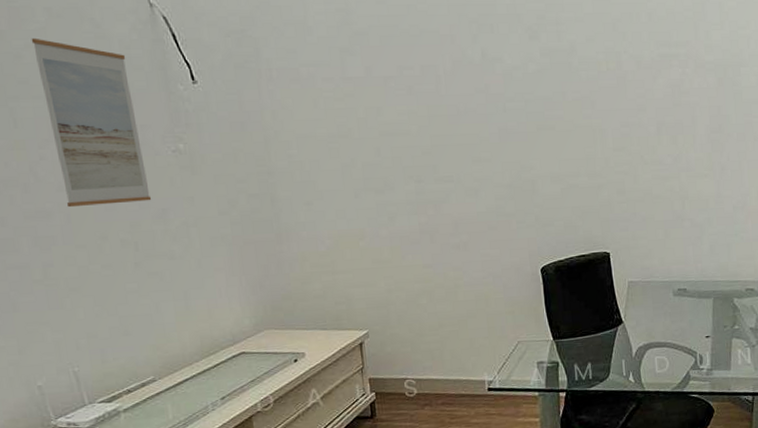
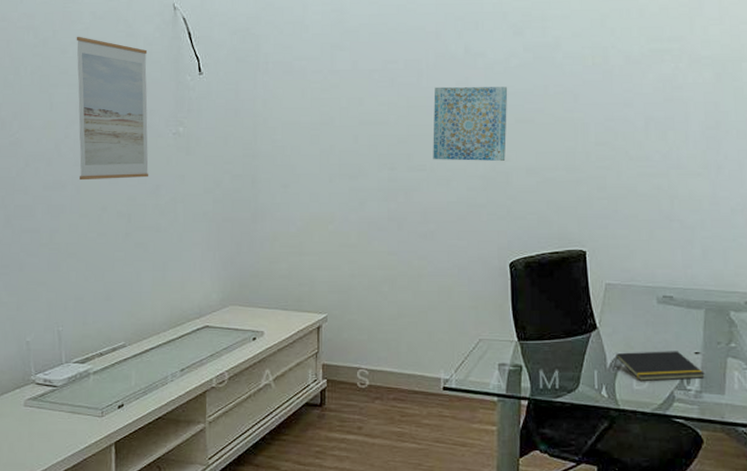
wall art: none [454,93,530,171] -> present [433,86,508,161]
notepad: none [638,336,714,365] -> present [614,351,705,381]

